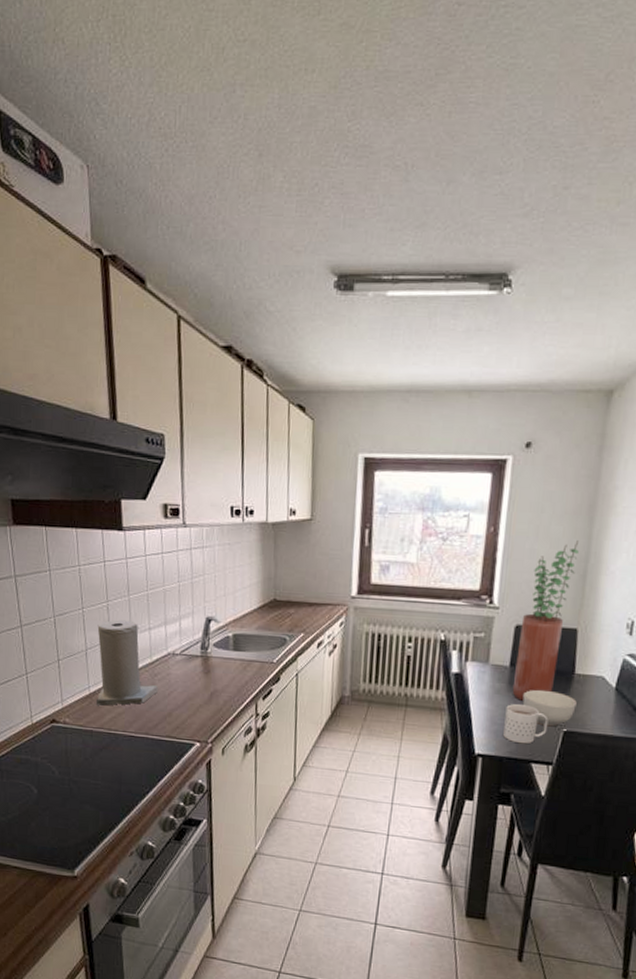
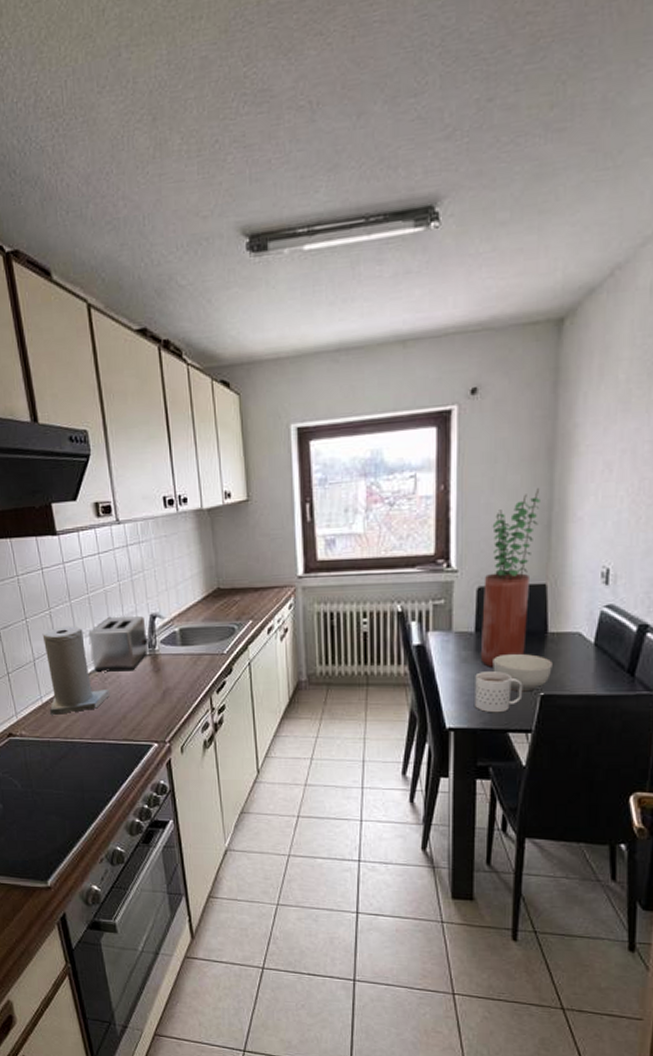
toaster: none [144,616,201,670] -> present [89,616,149,672]

